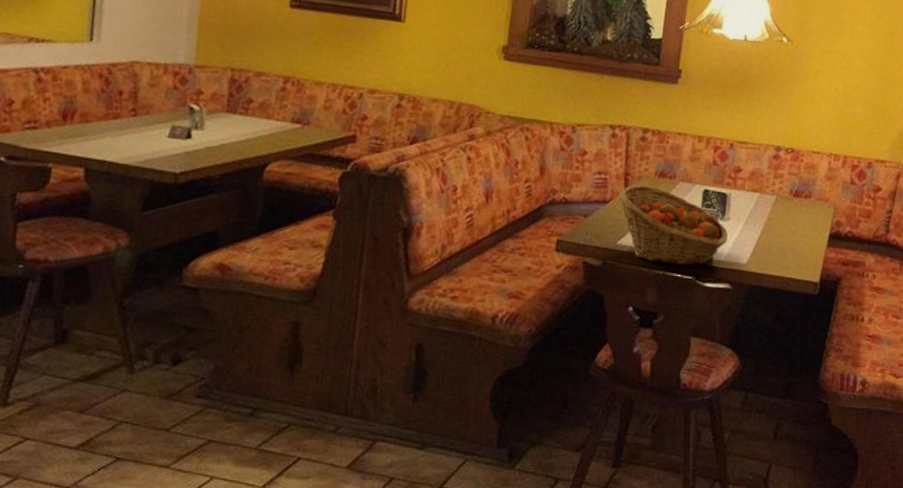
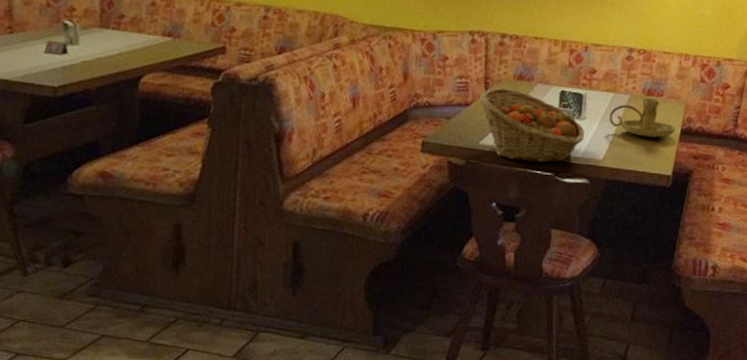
candle holder: none [754,199,824,242] -> present [609,97,675,138]

